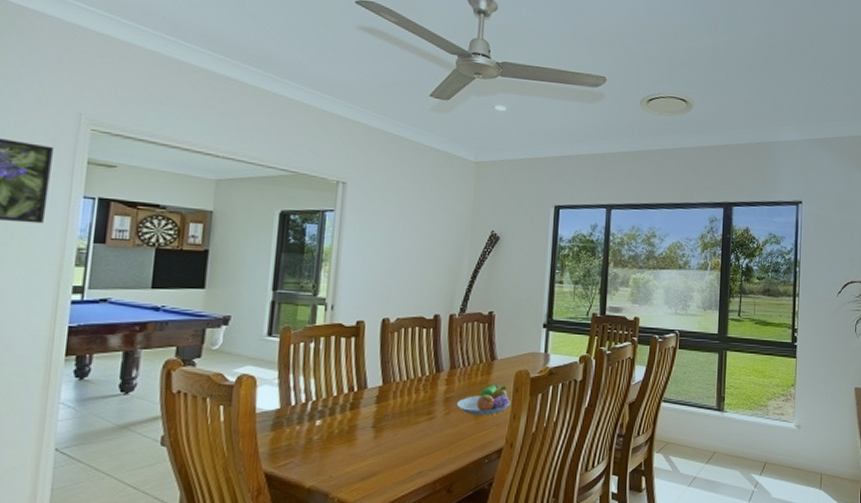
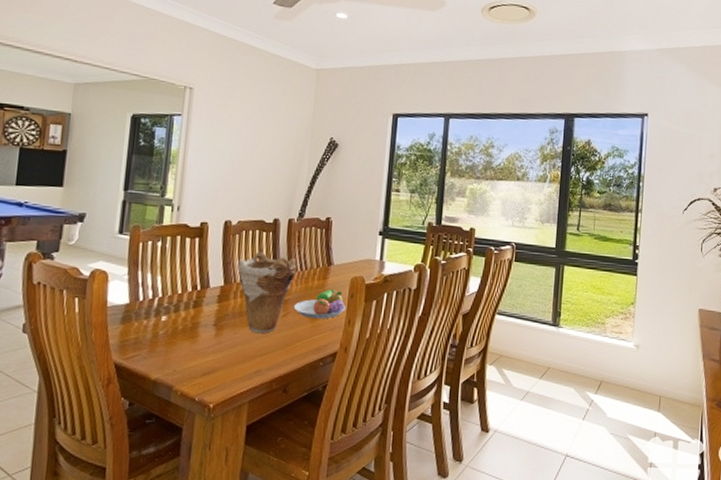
vase: none [397,348,459,434] -> present [237,251,296,334]

